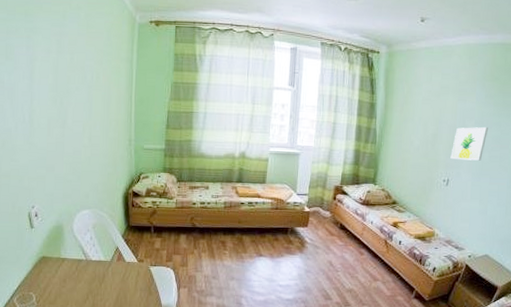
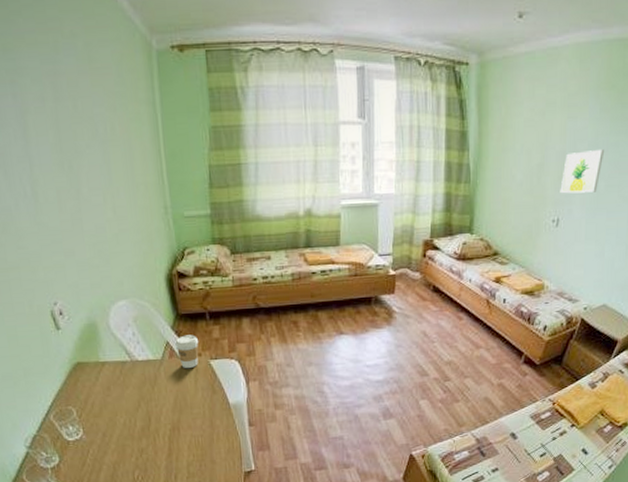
coffee cup: none [123,243,142,271] -> present [175,335,199,368]

